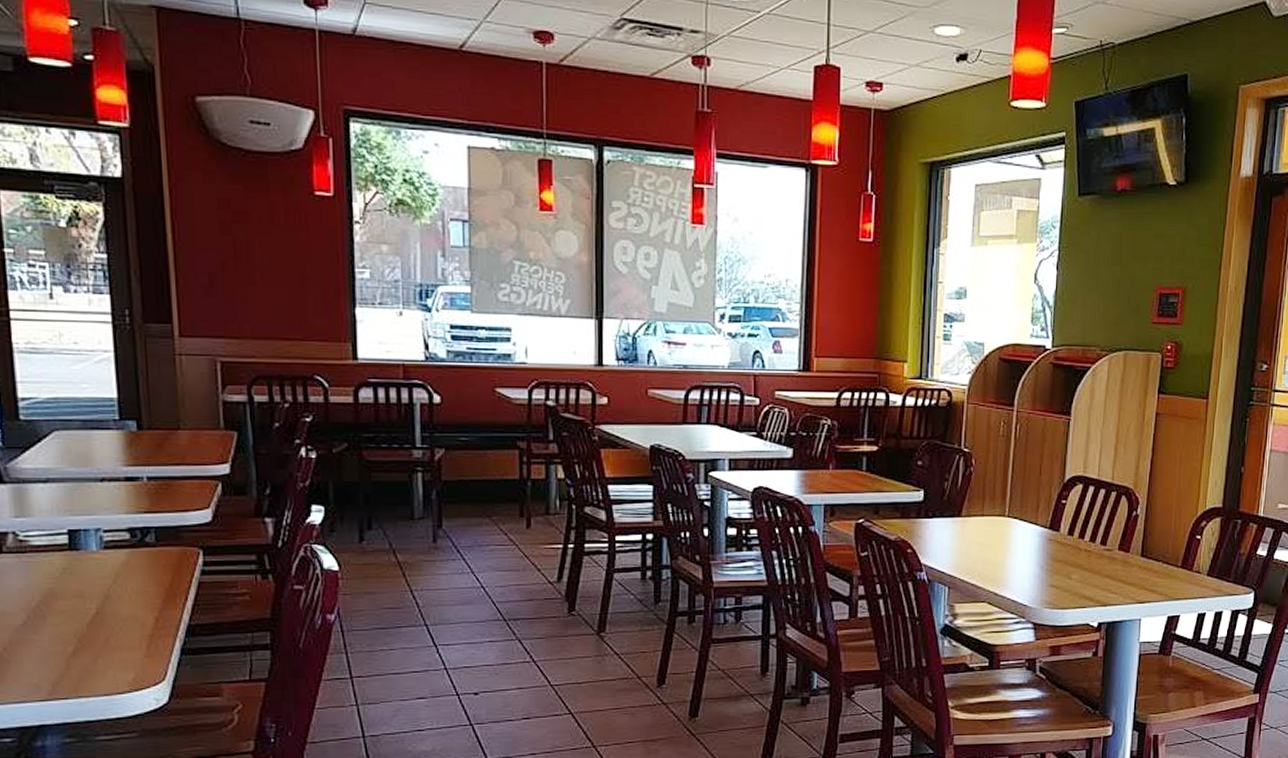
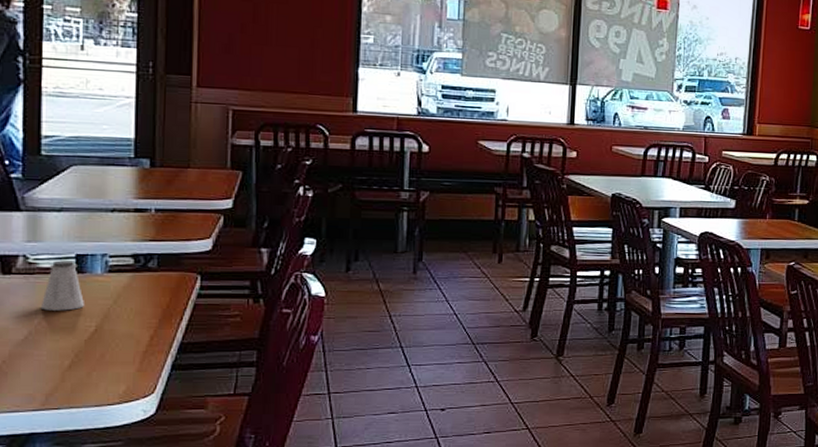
saltshaker: none [36,537,82,592] -> present [40,260,84,311]

